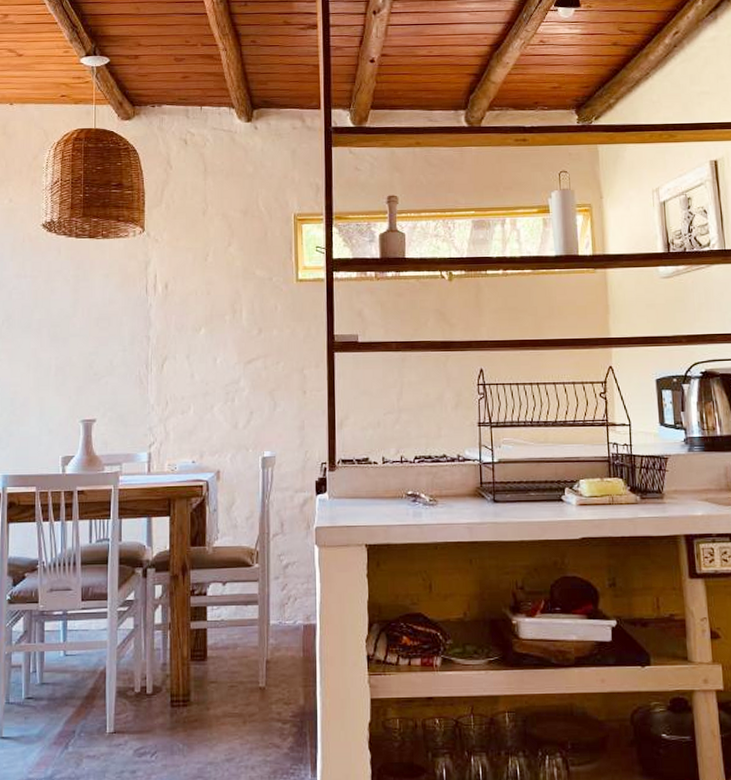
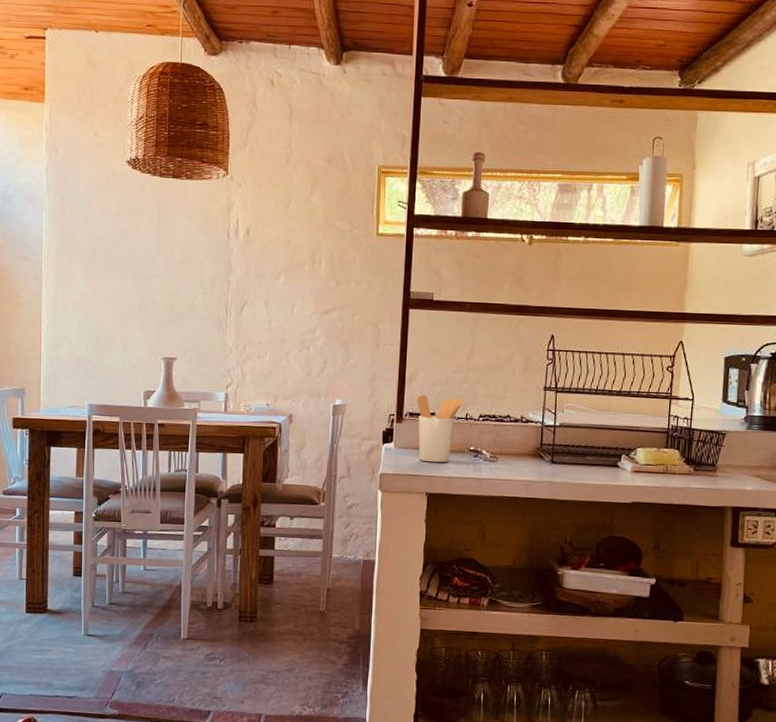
utensil holder: none [348,439,397,511] -> present [416,394,463,463]

